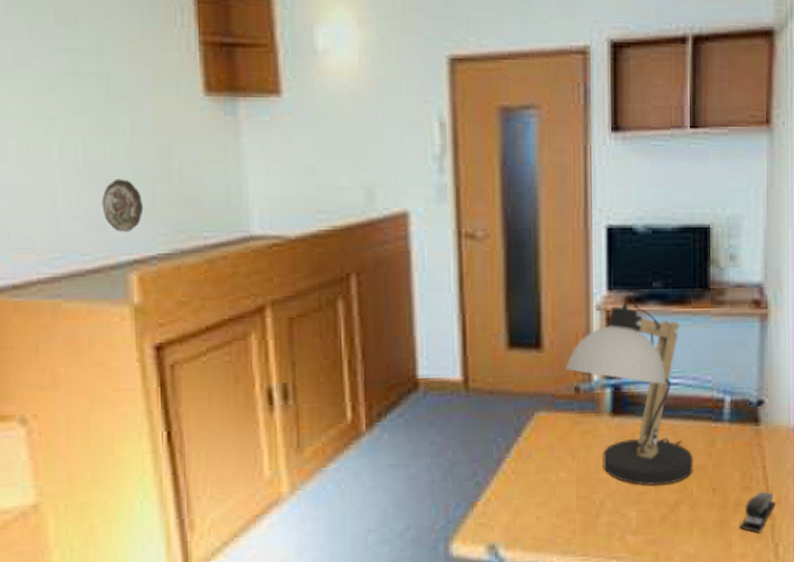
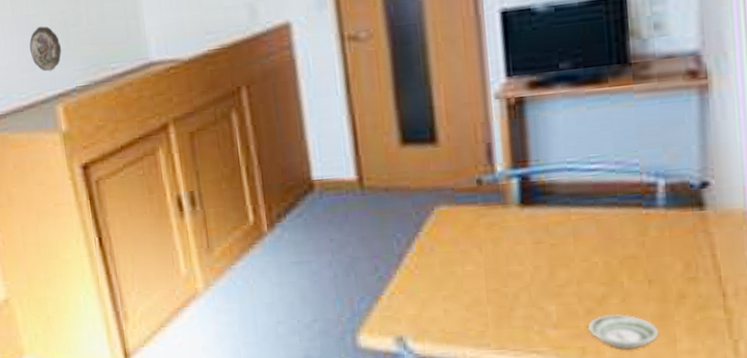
desk lamp: present [565,295,694,486] -> none [464,79,623,278]
saucer: none [661,520,719,554] -> present [587,313,659,350]
stapler: present [740,491,776,533] -> none [686,282,732,329]

